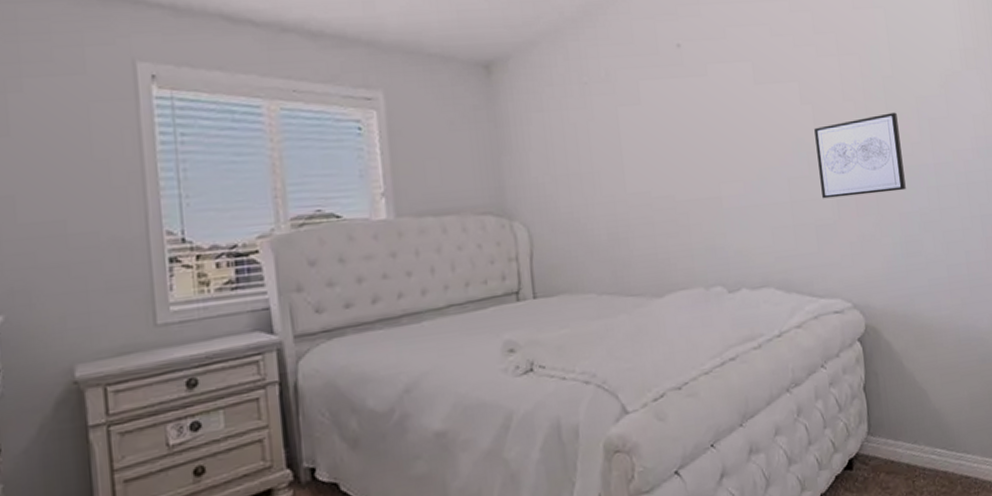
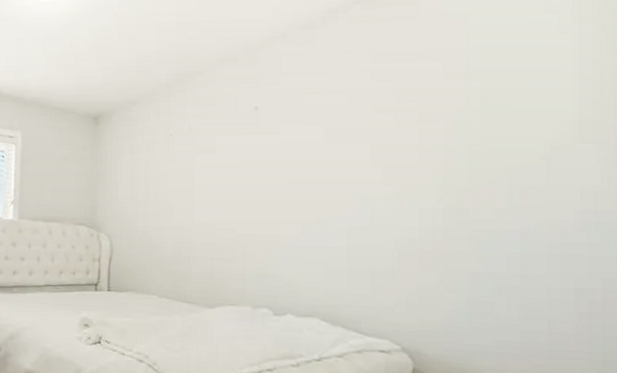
wall art: present [814,112,906,199] -> none [383,178,482,253]

